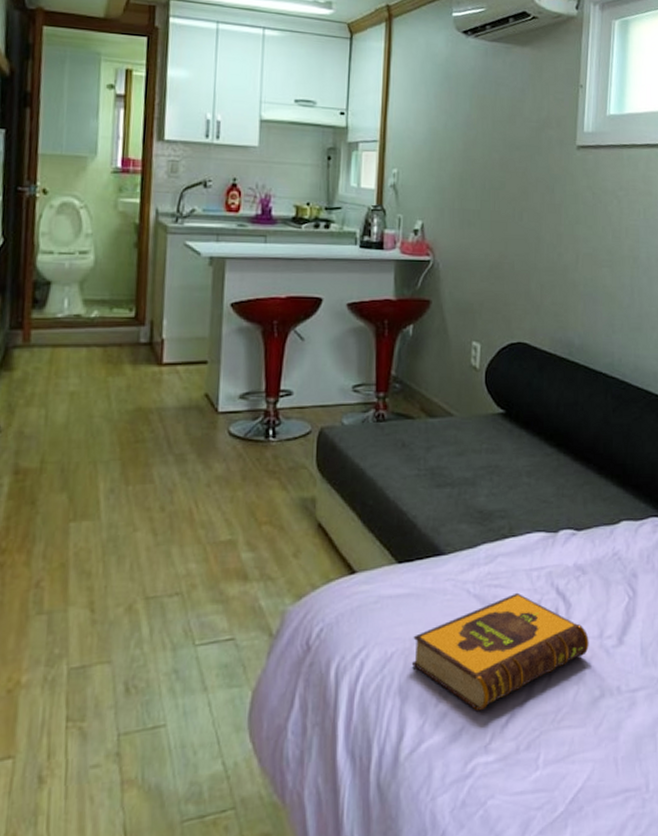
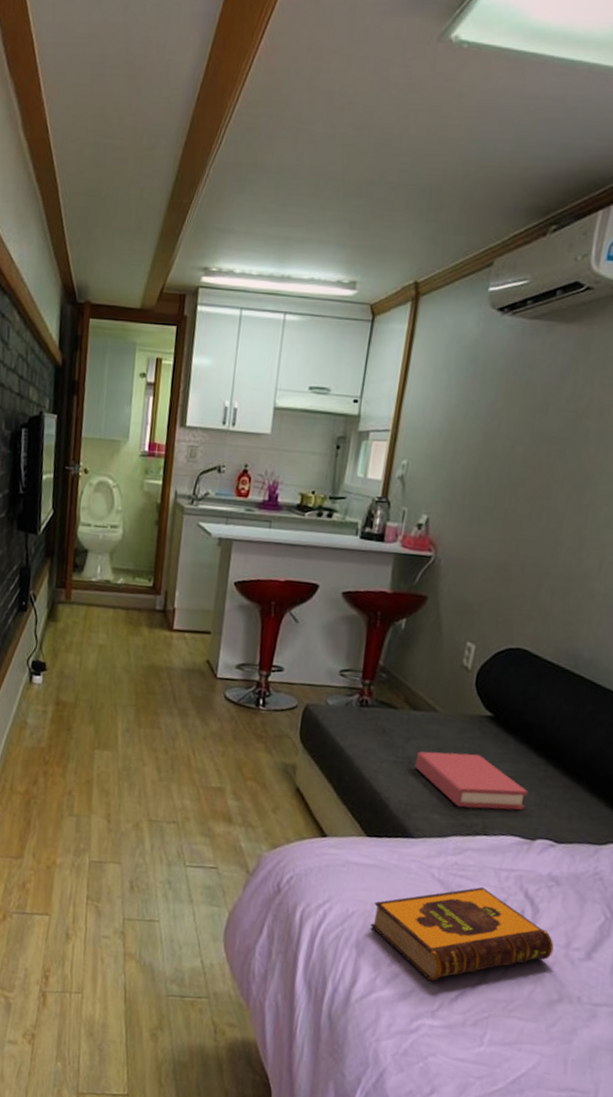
hardback book: none [438,453,546,512] -> present [414,751,529,811]

